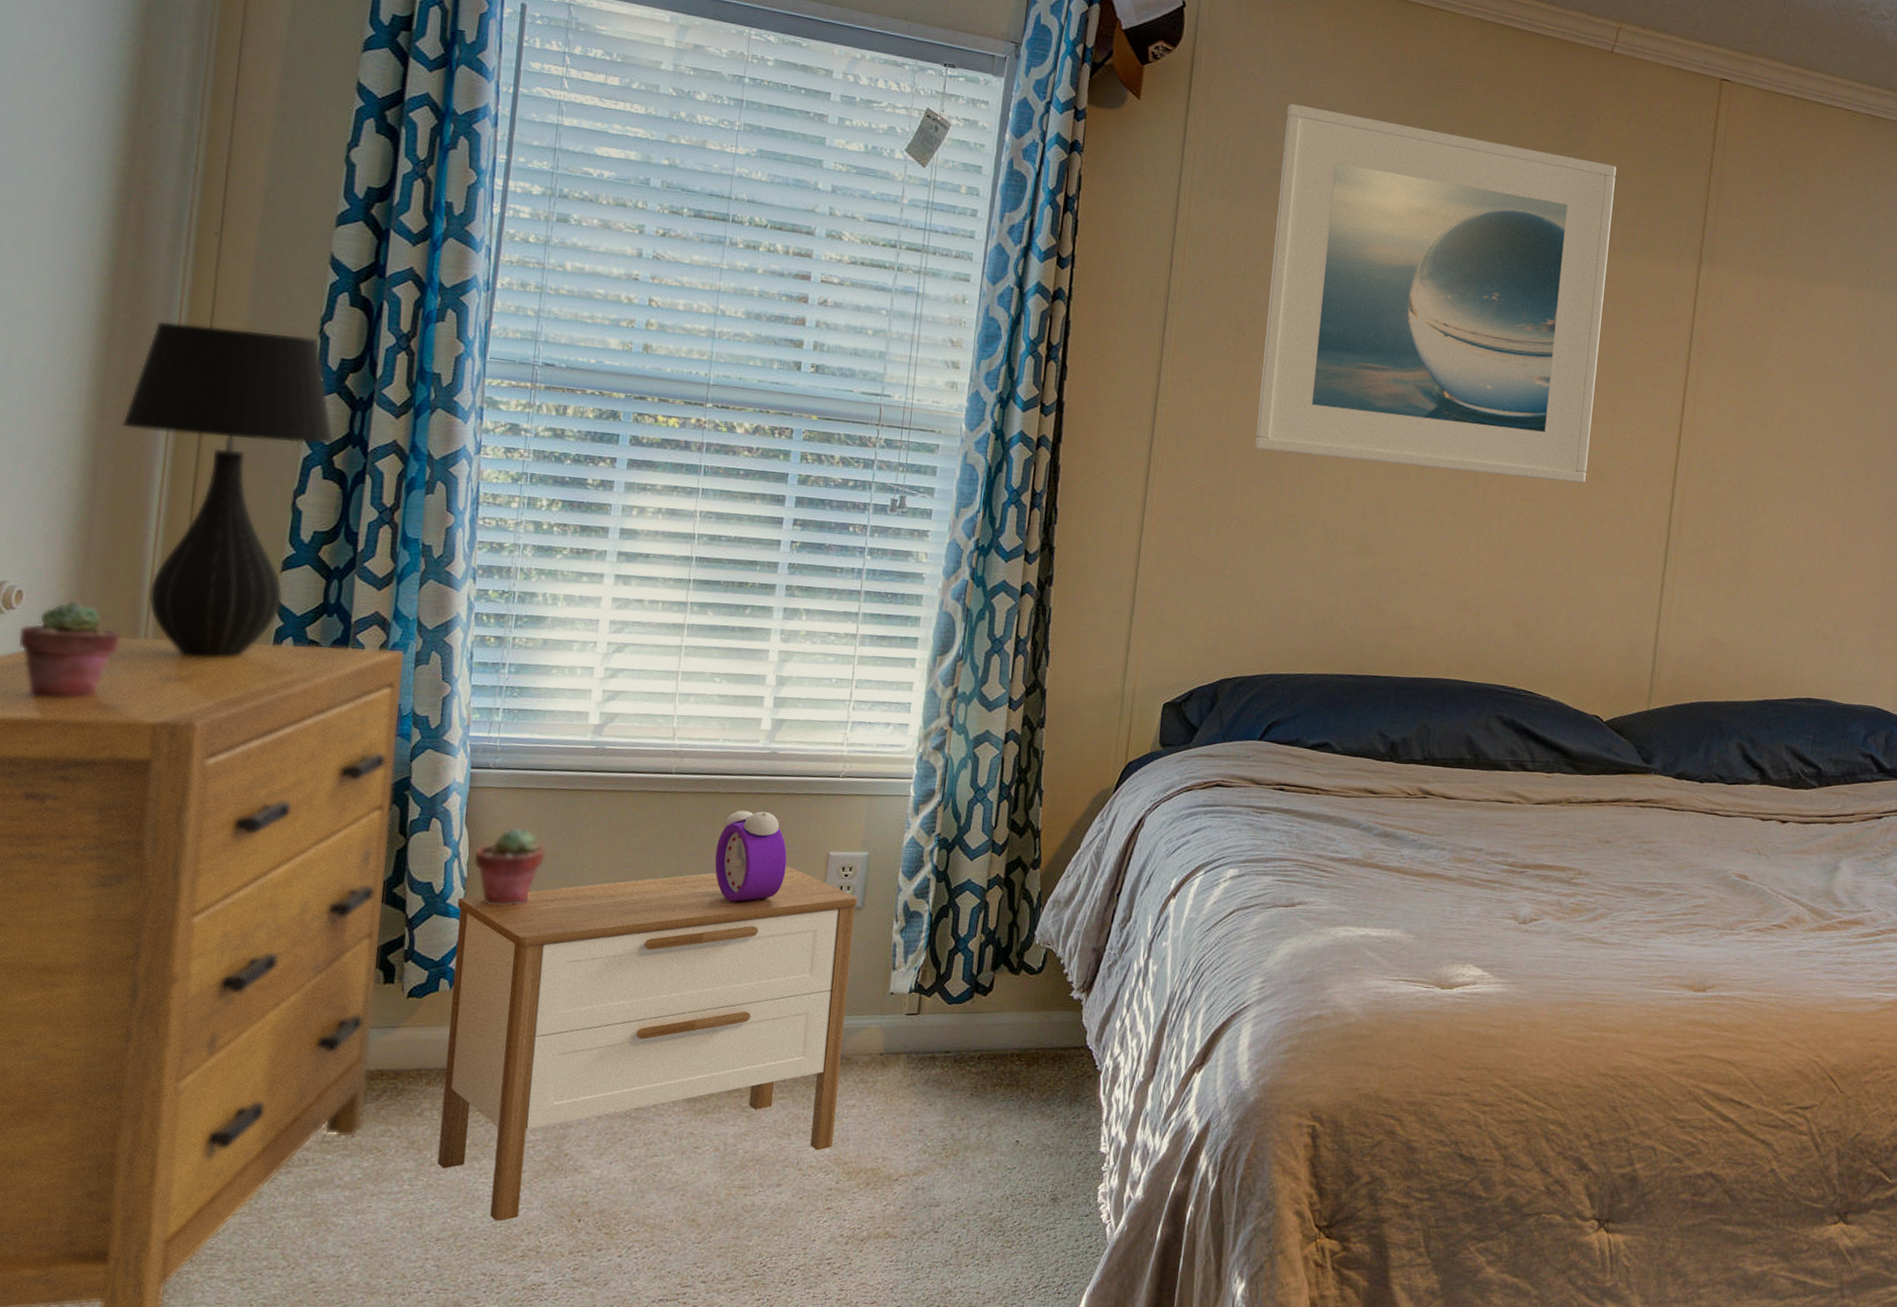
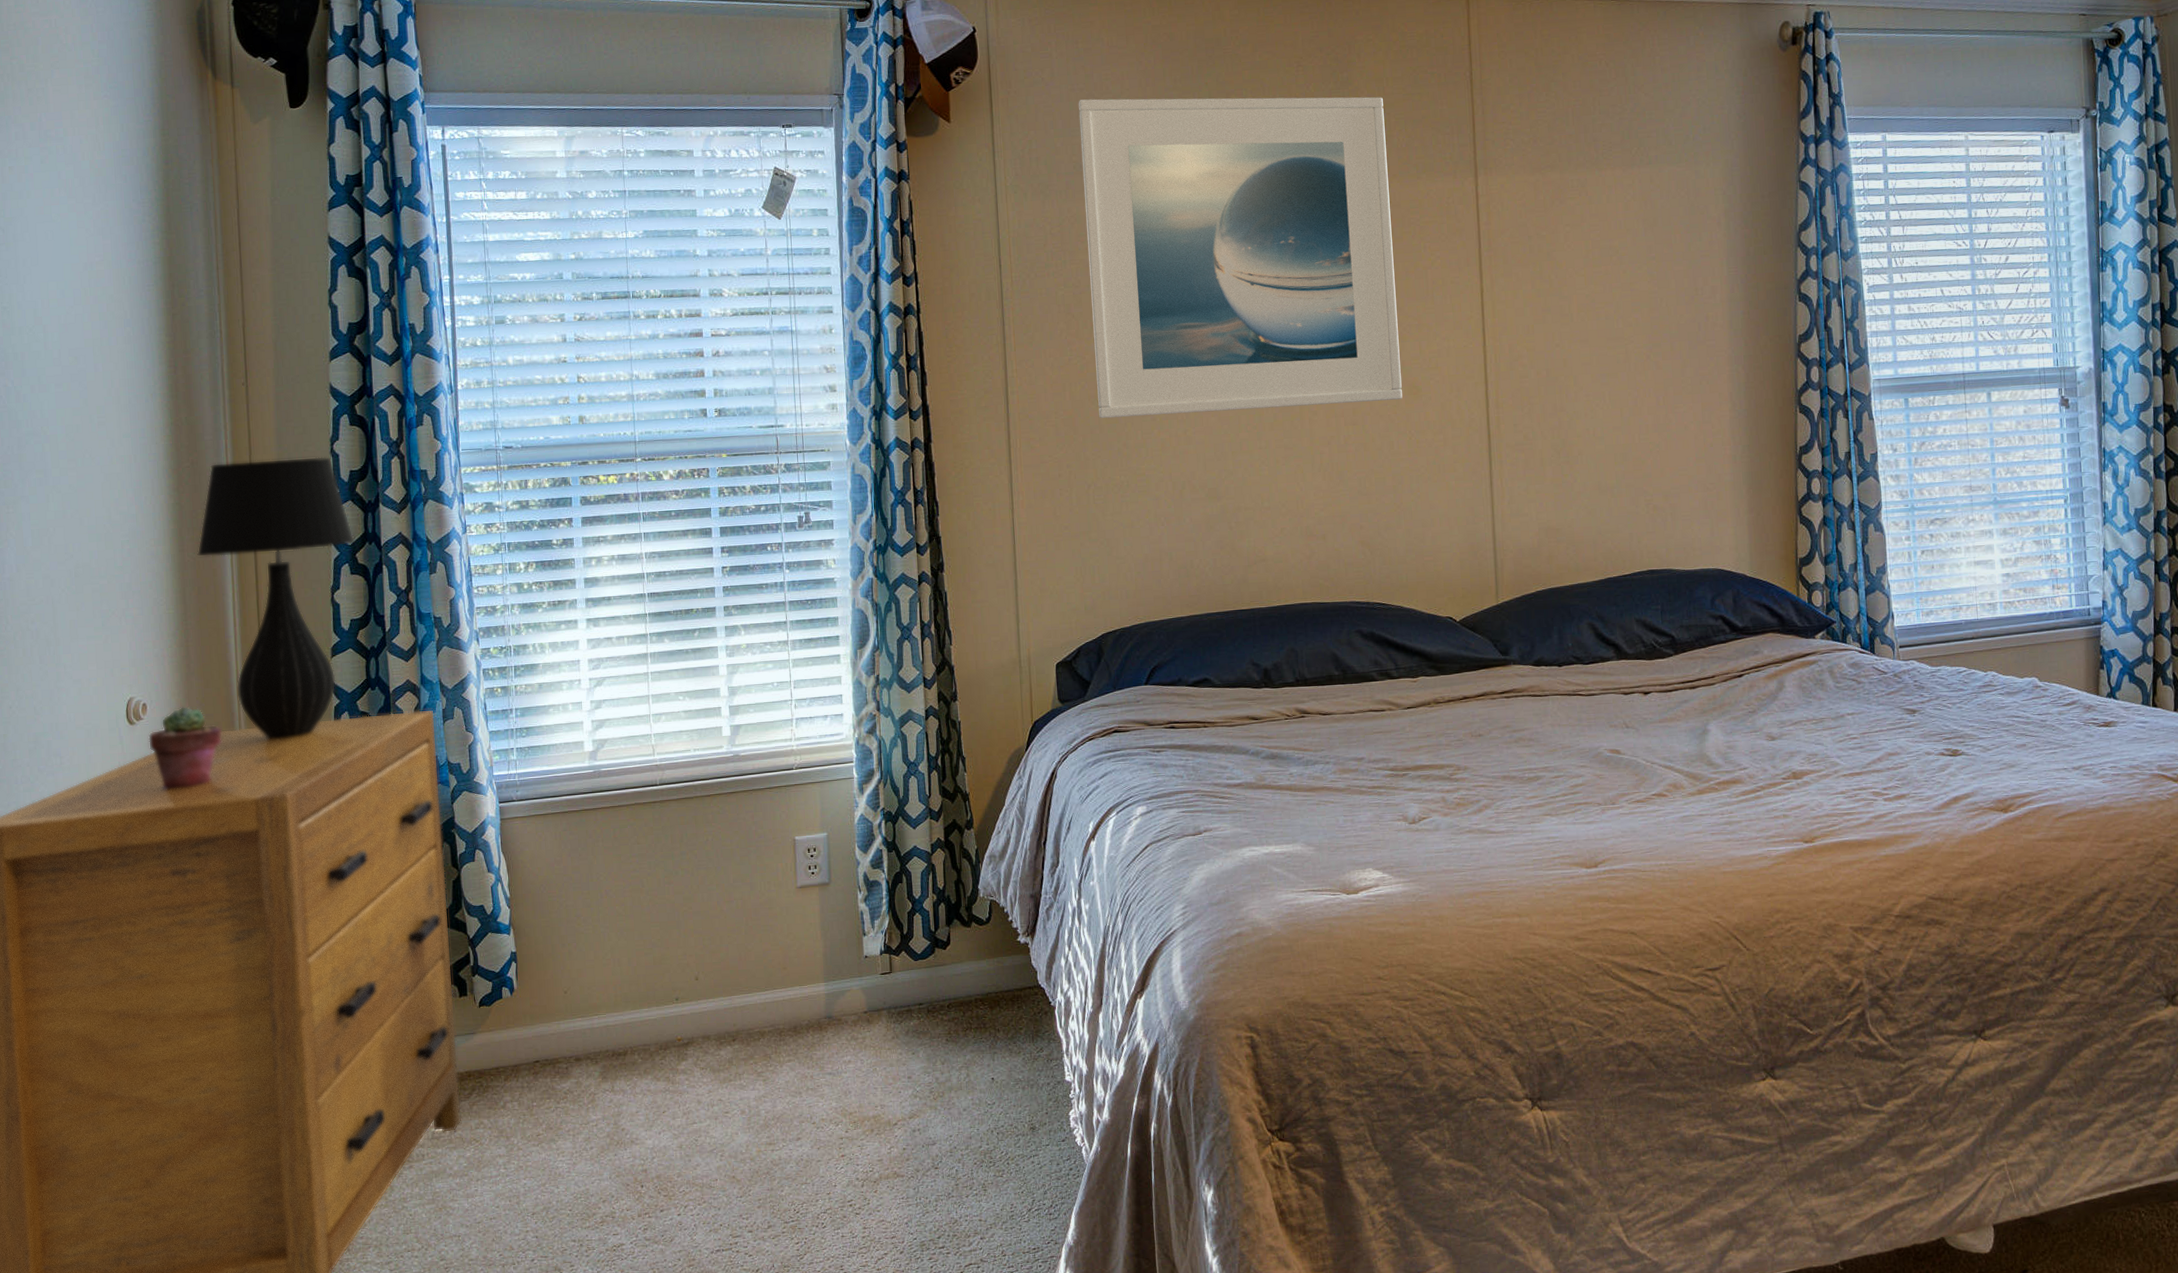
nightstand: present [437,865,858,1221] -> none [505,853,838,1193]
potted succulent: present [473,827,547,906] -> none [512,848,569,919]
alarm clock: present [714,810,787,902] -> none [702,808,762,891]

